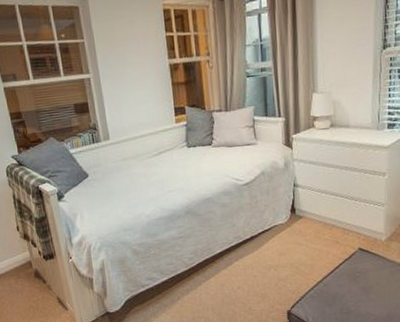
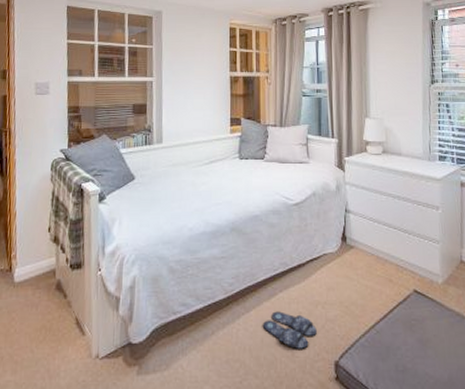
slippers: none [221,276,270,305] -> present [262,311,317,349]

